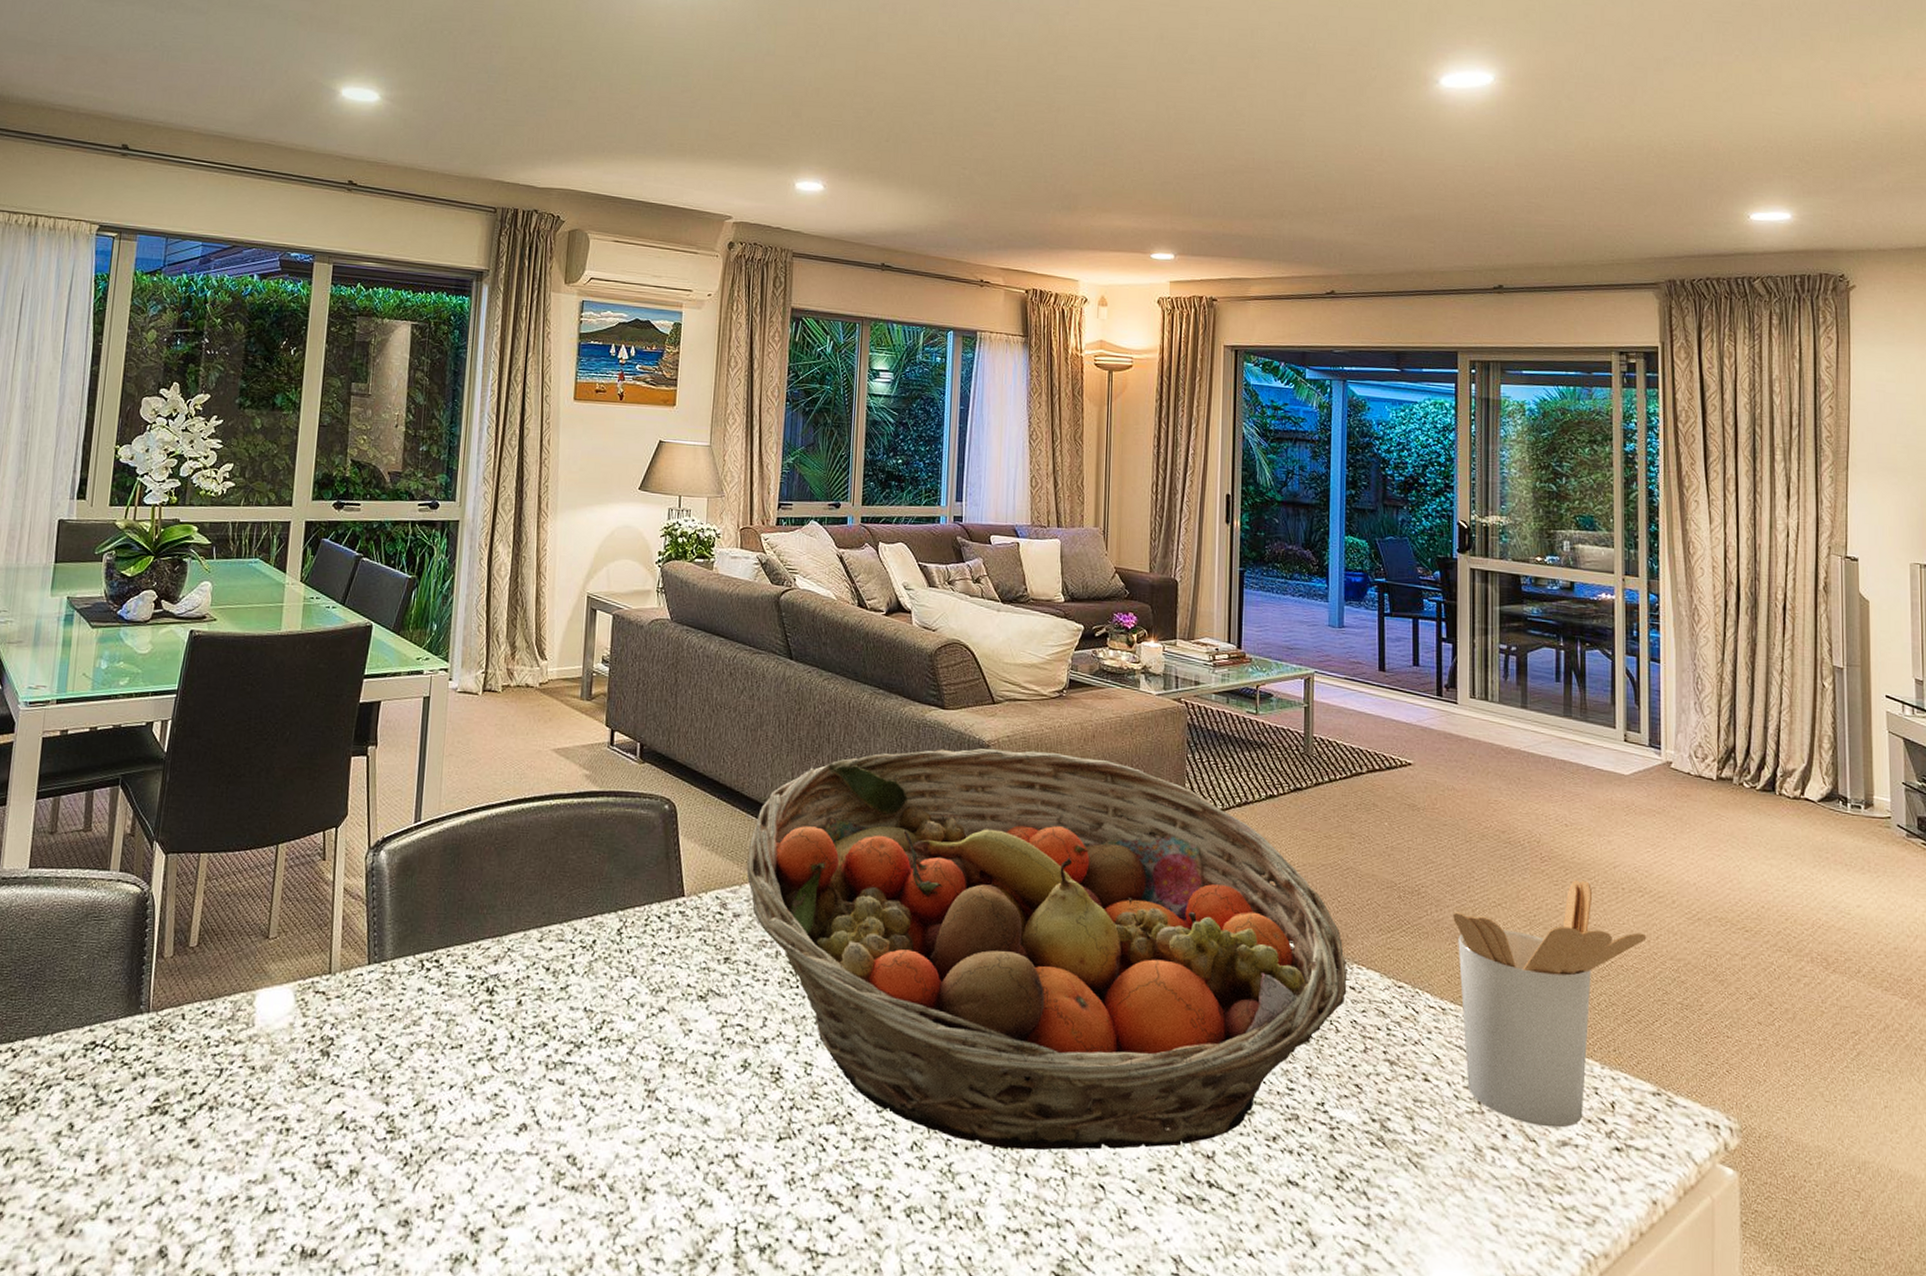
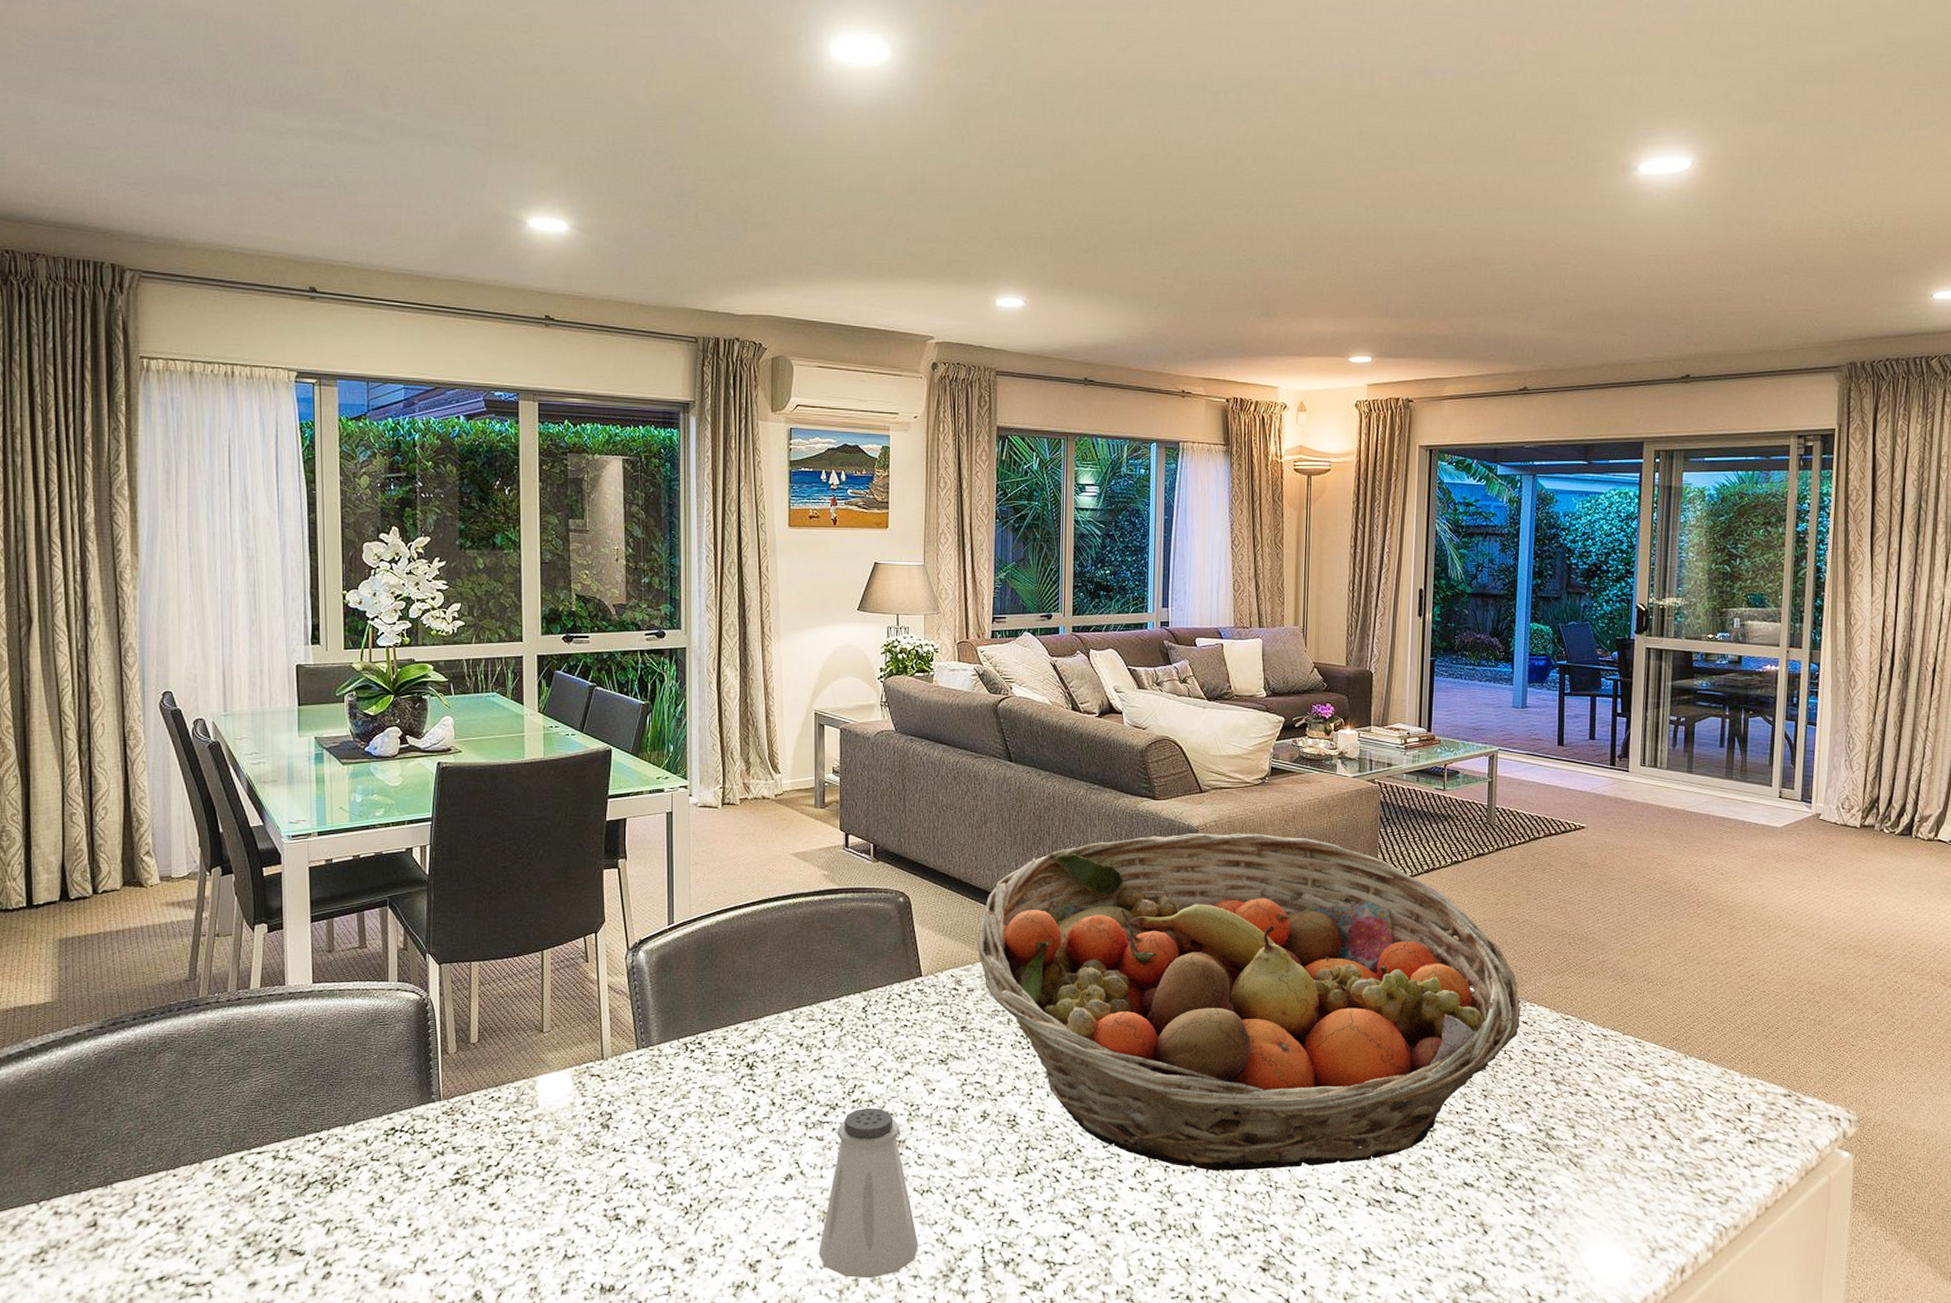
saltshaker: none [549,1048,664,1259] -> present [818,1107,918,1279]
utensil holder: present [1453,880,1647,1128] -> none [1617,921,1788,1127]

